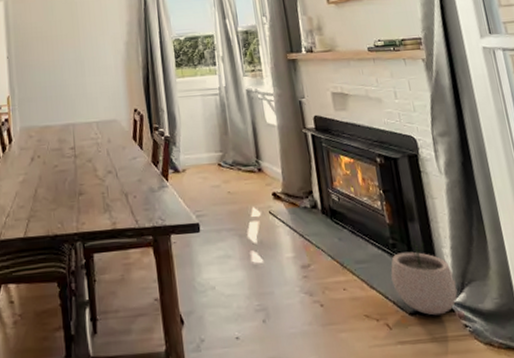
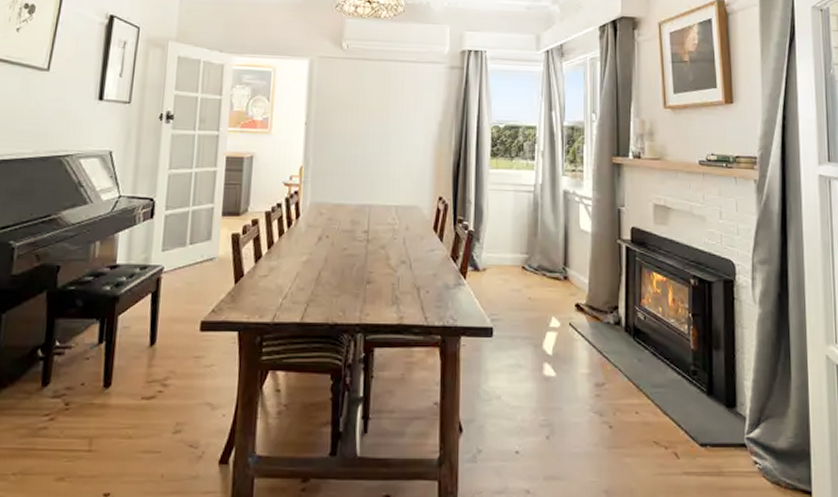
plant pot: present [391,238,458,316] -> none [687,367,753,449]

